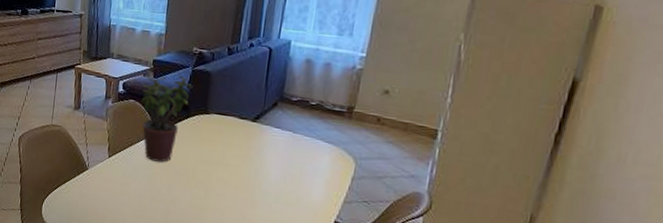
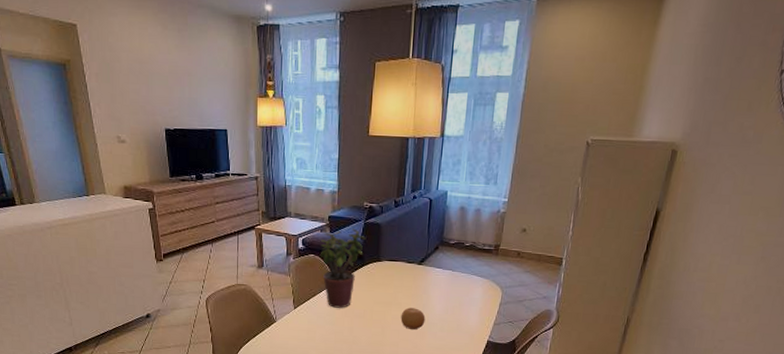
fruit: none [228,170,258,197] -> present [400,307,426,330]

